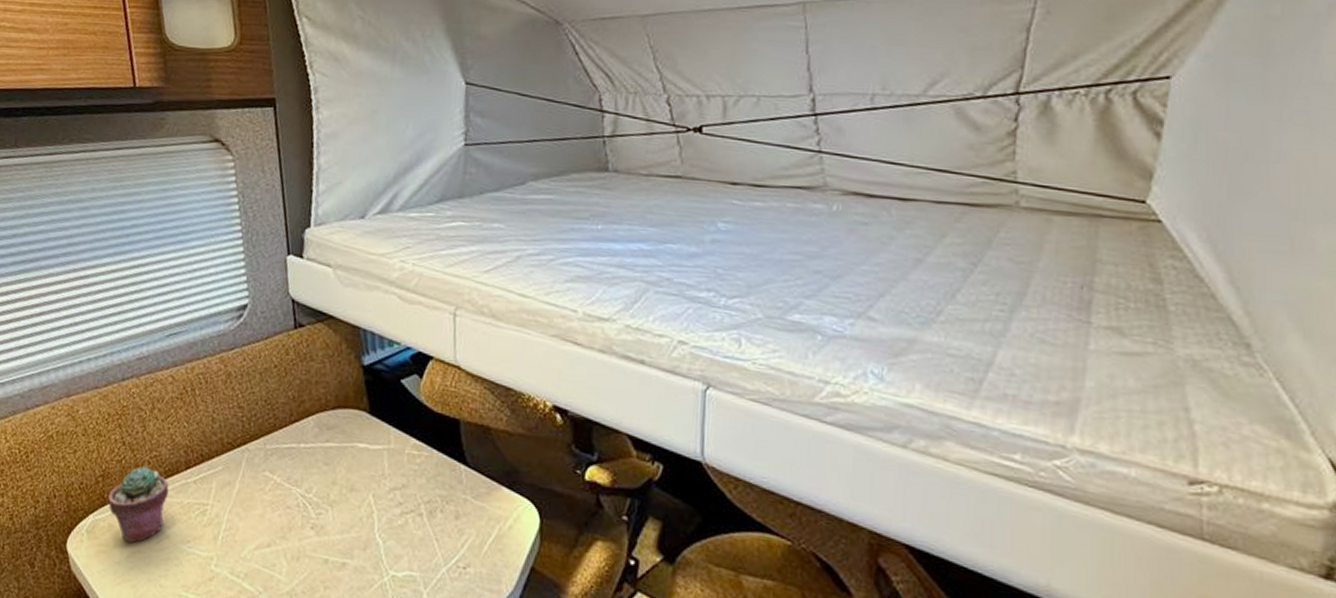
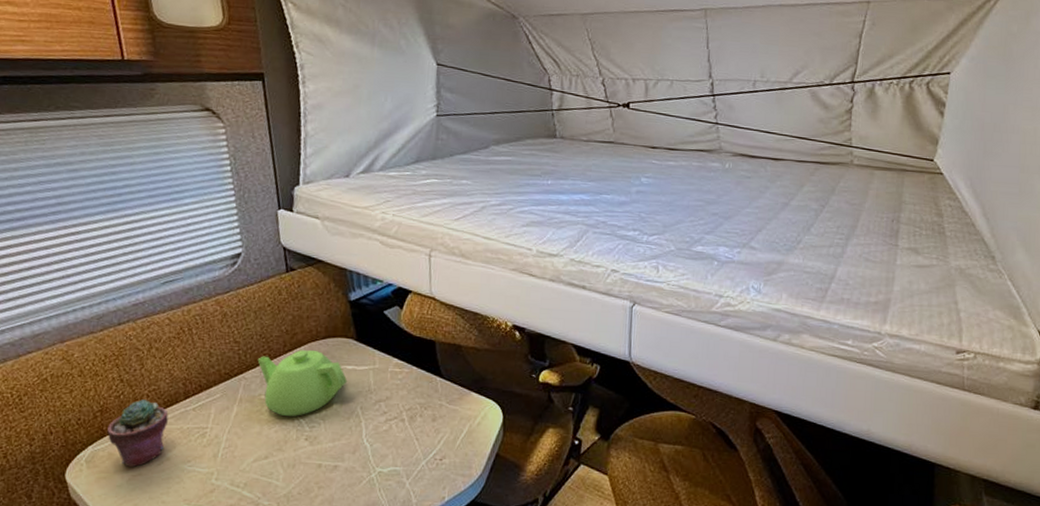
teapot: none [262,421,359,500] -> present [257,350,348,417]

